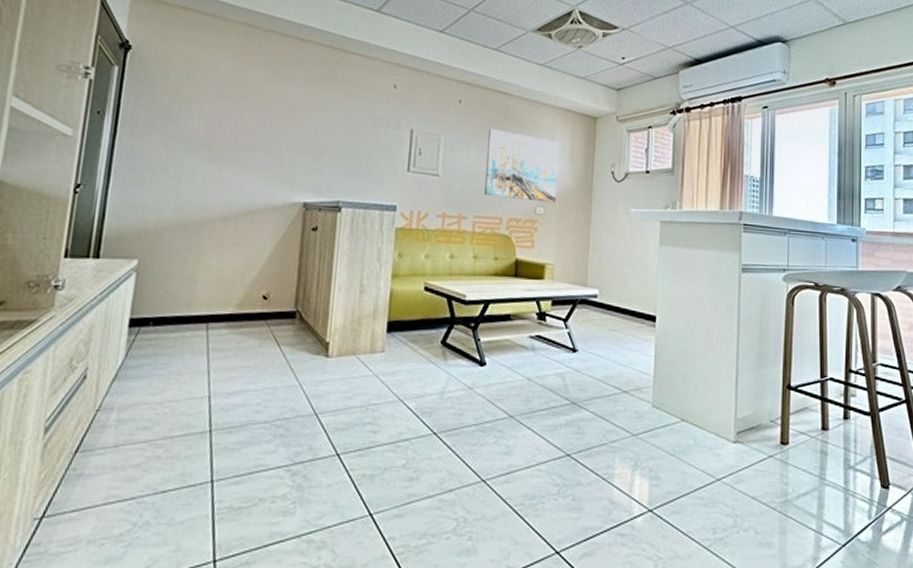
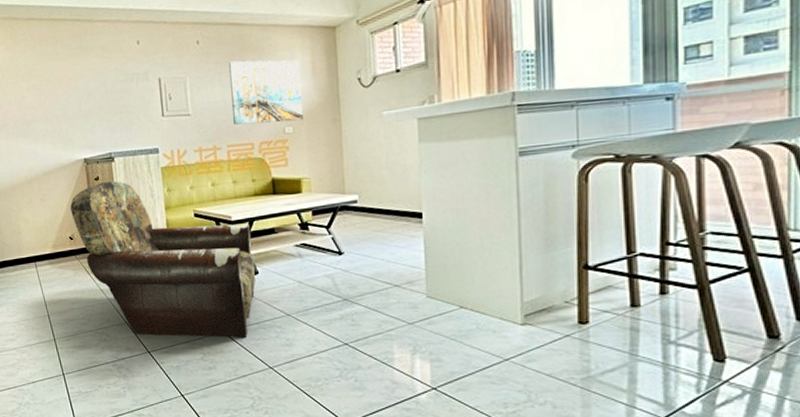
armchair: none [272,233,485,443] -> present [70,180,255,339]

